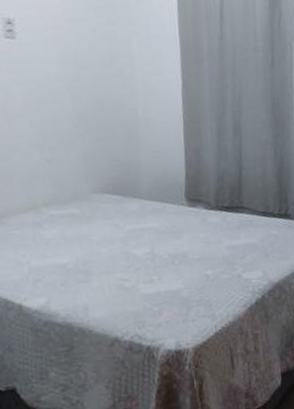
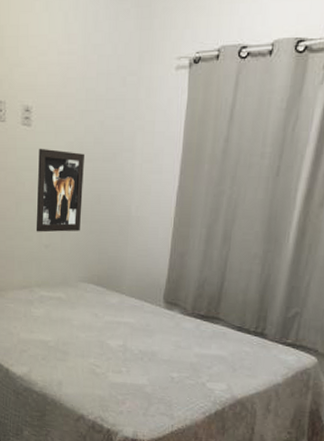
wall art: none [28,60,86,148] -> present [36,148,84,233]

